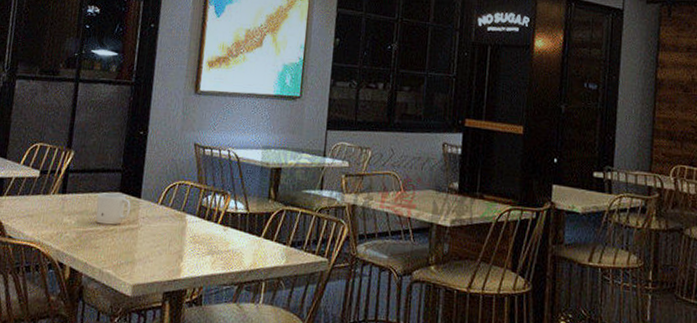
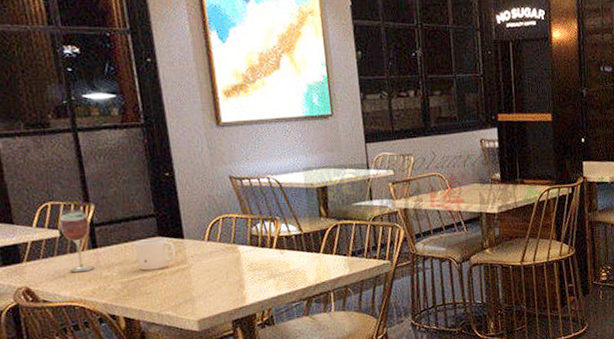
wineglass: none [37,153,66,215] -> present [59,209,94,273]

